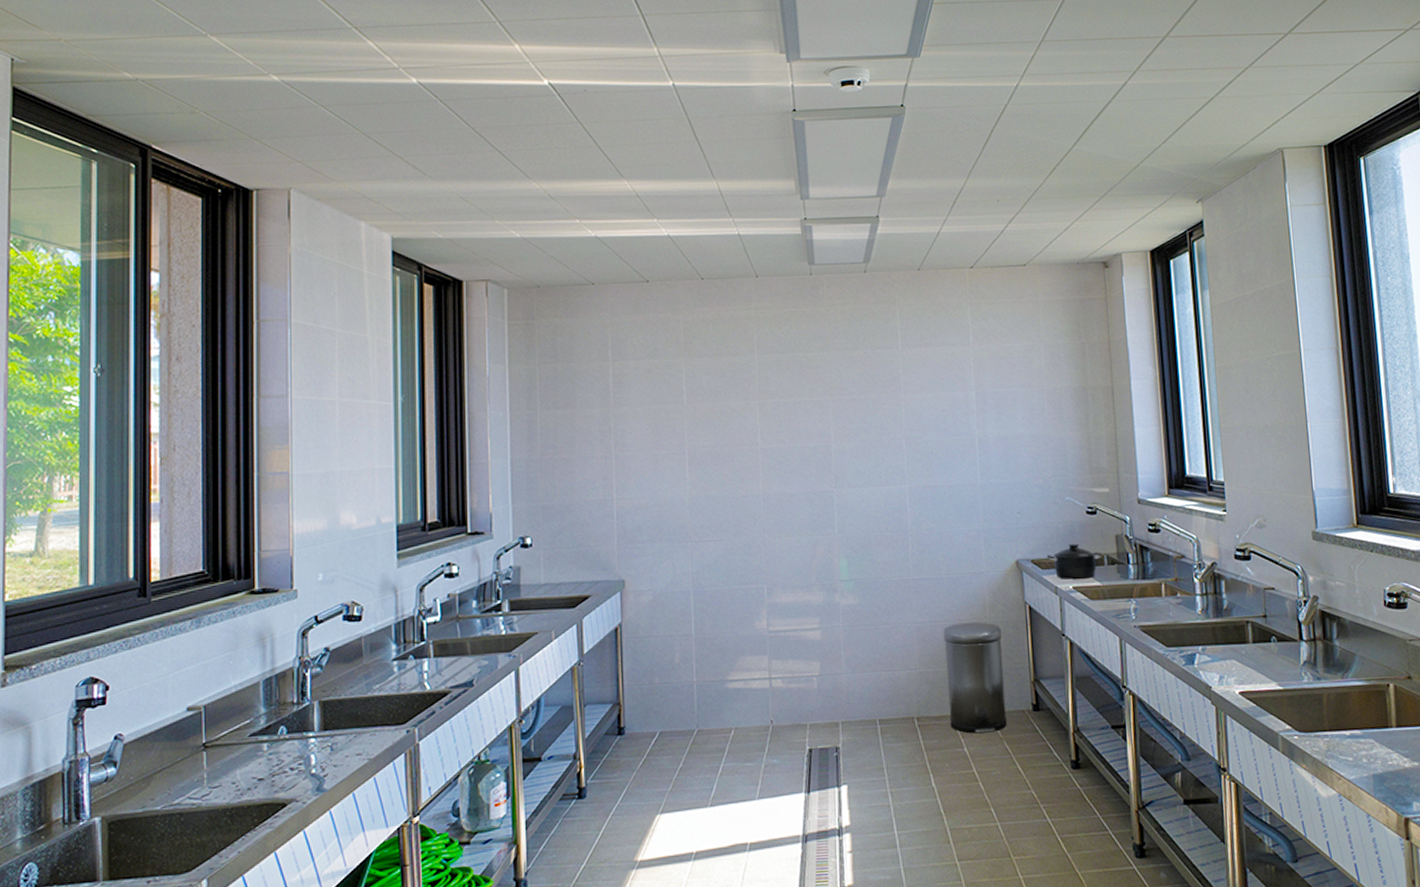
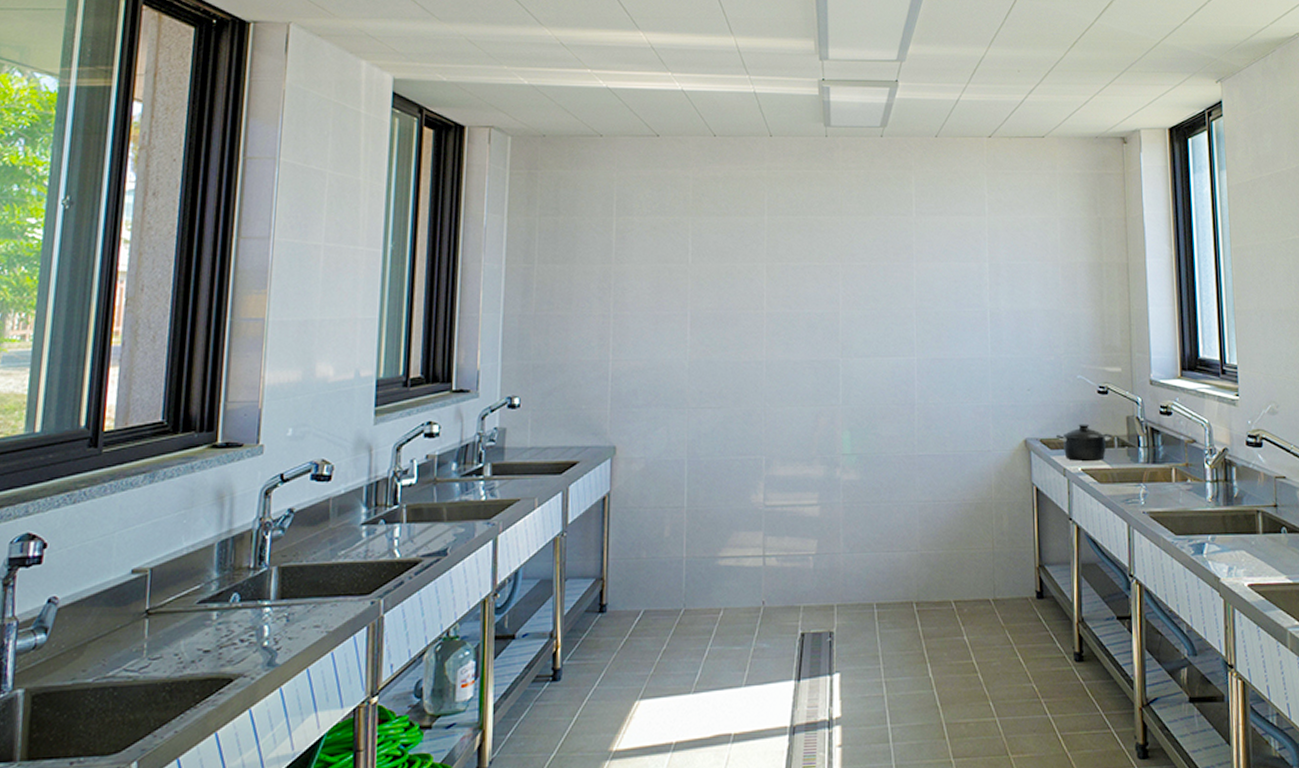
pedal bin: present [943,623,1007,734] -> none [947,504,1009,621]

